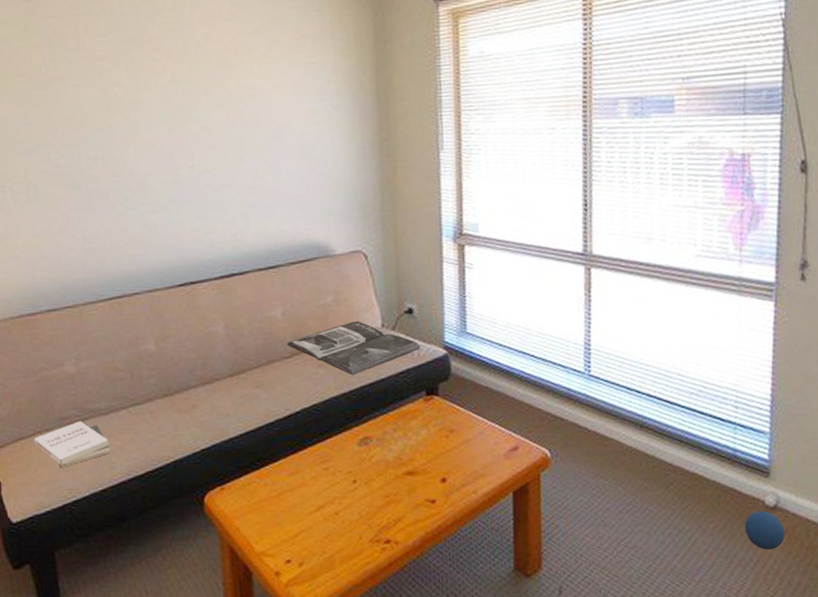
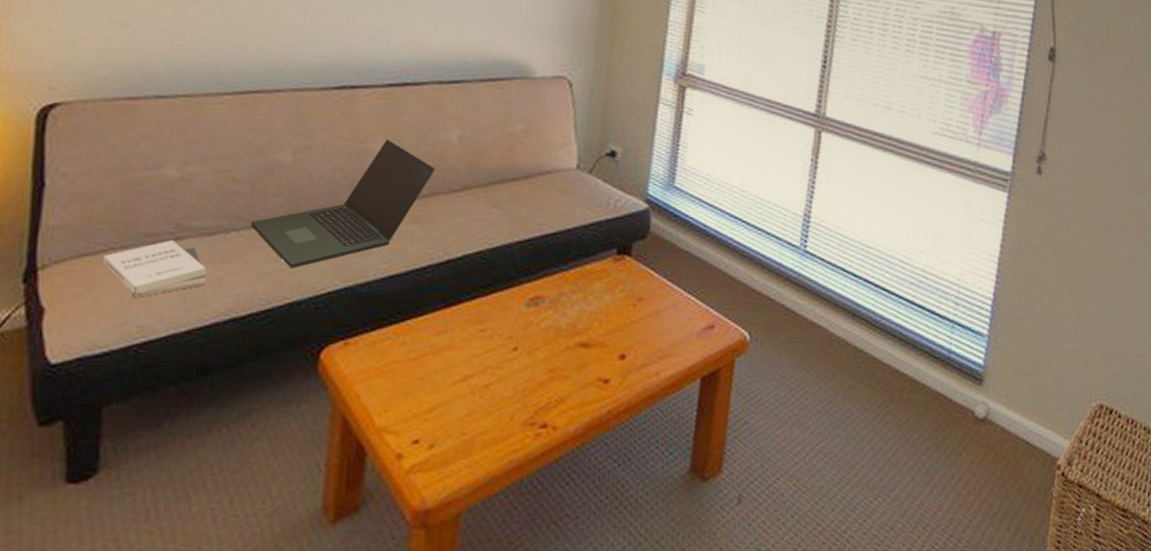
laptop: none [134,322,268,434] -> present [250,140,436,269]
magazine: present [287,321,421,376] -> none [459,157,619,222]
ball: present [744,511,785,550] -> none [950,422,991,468]

